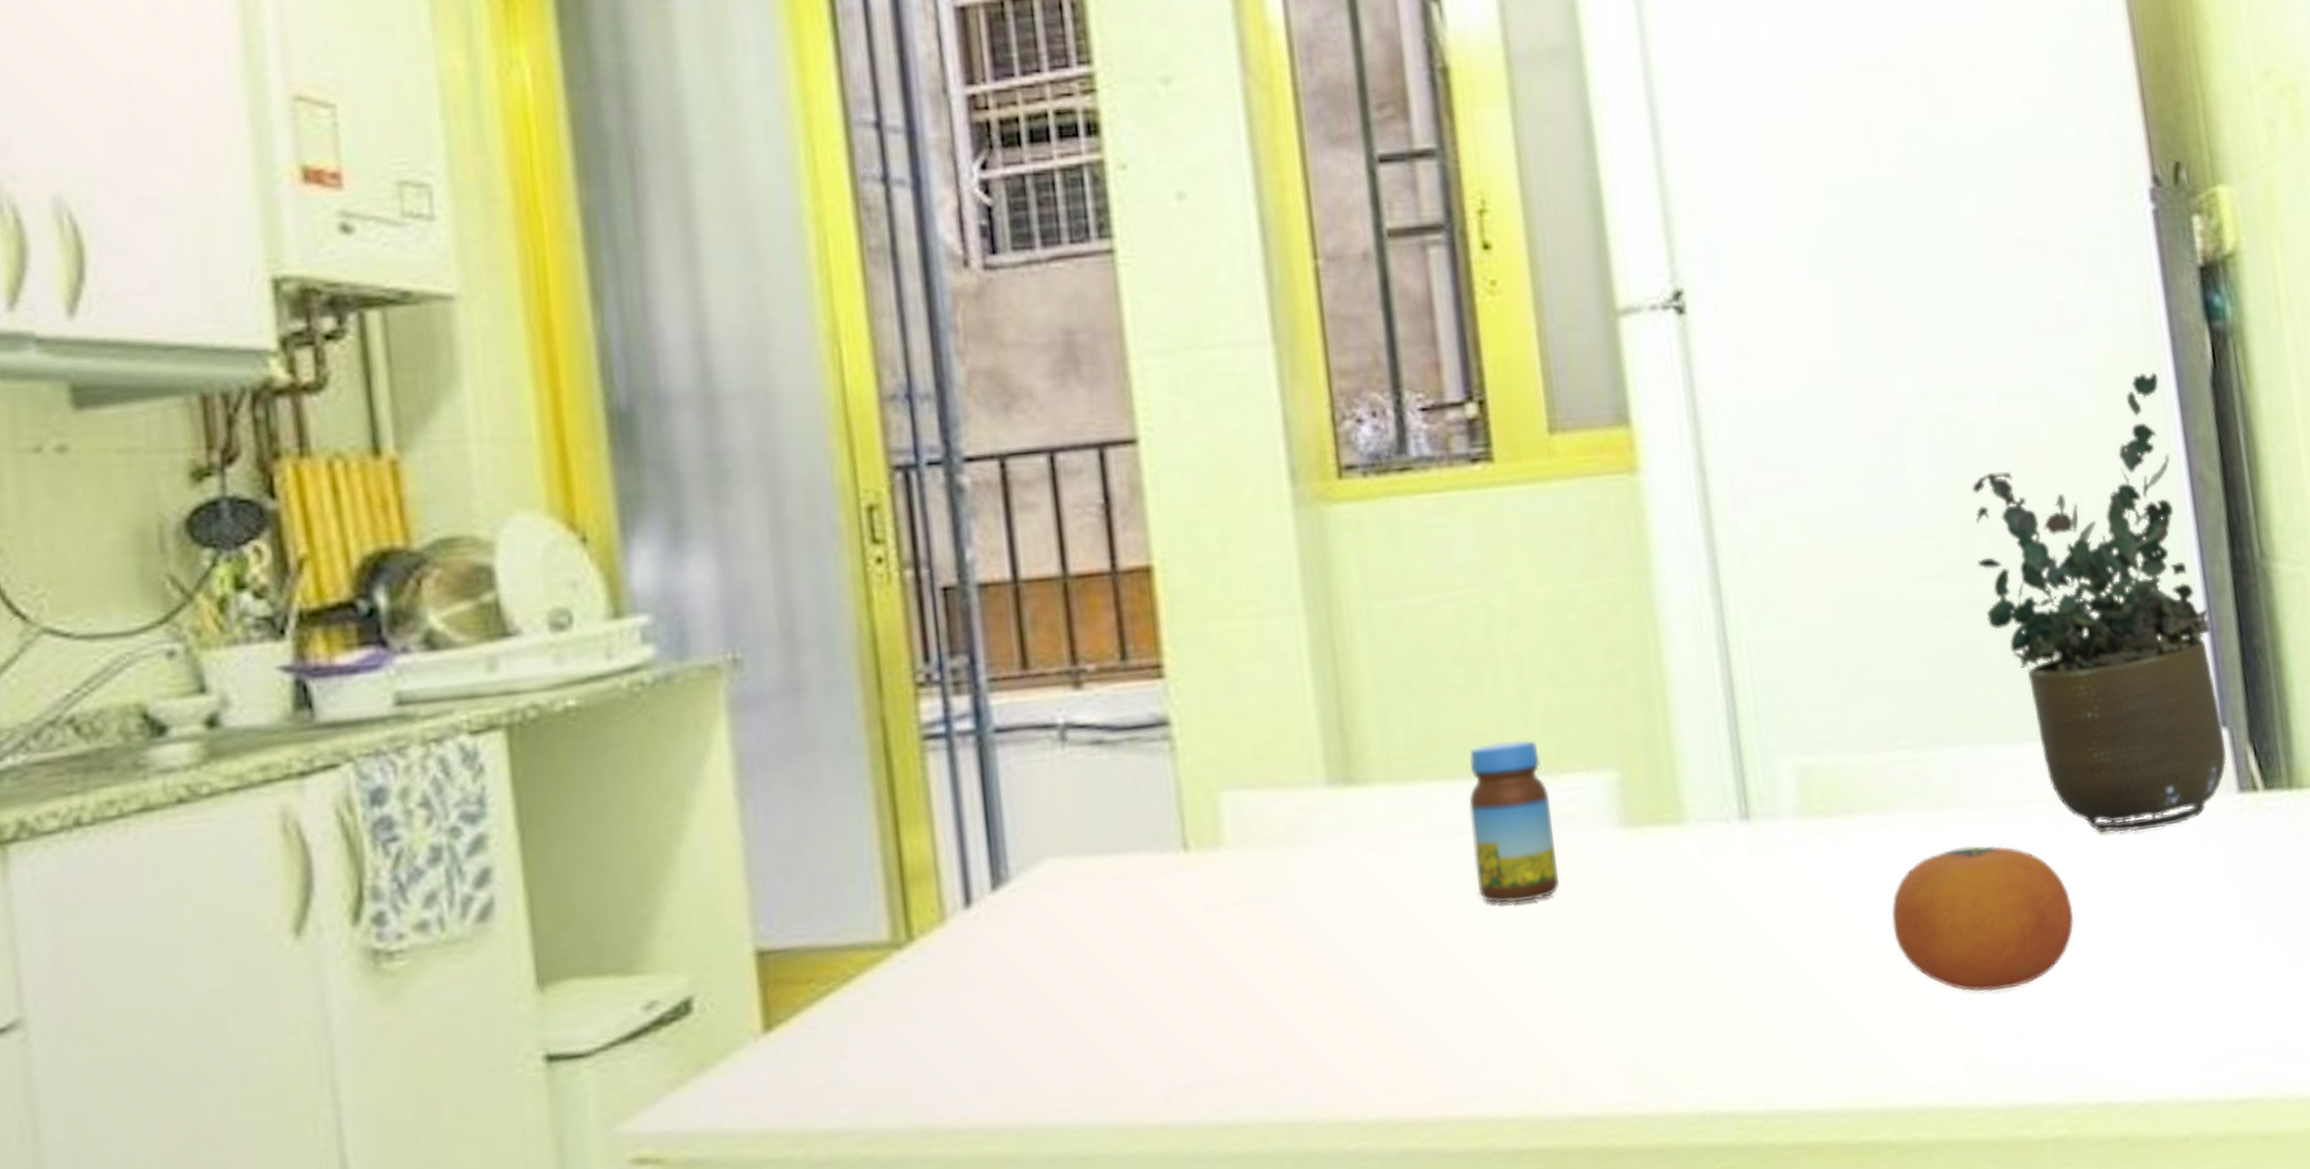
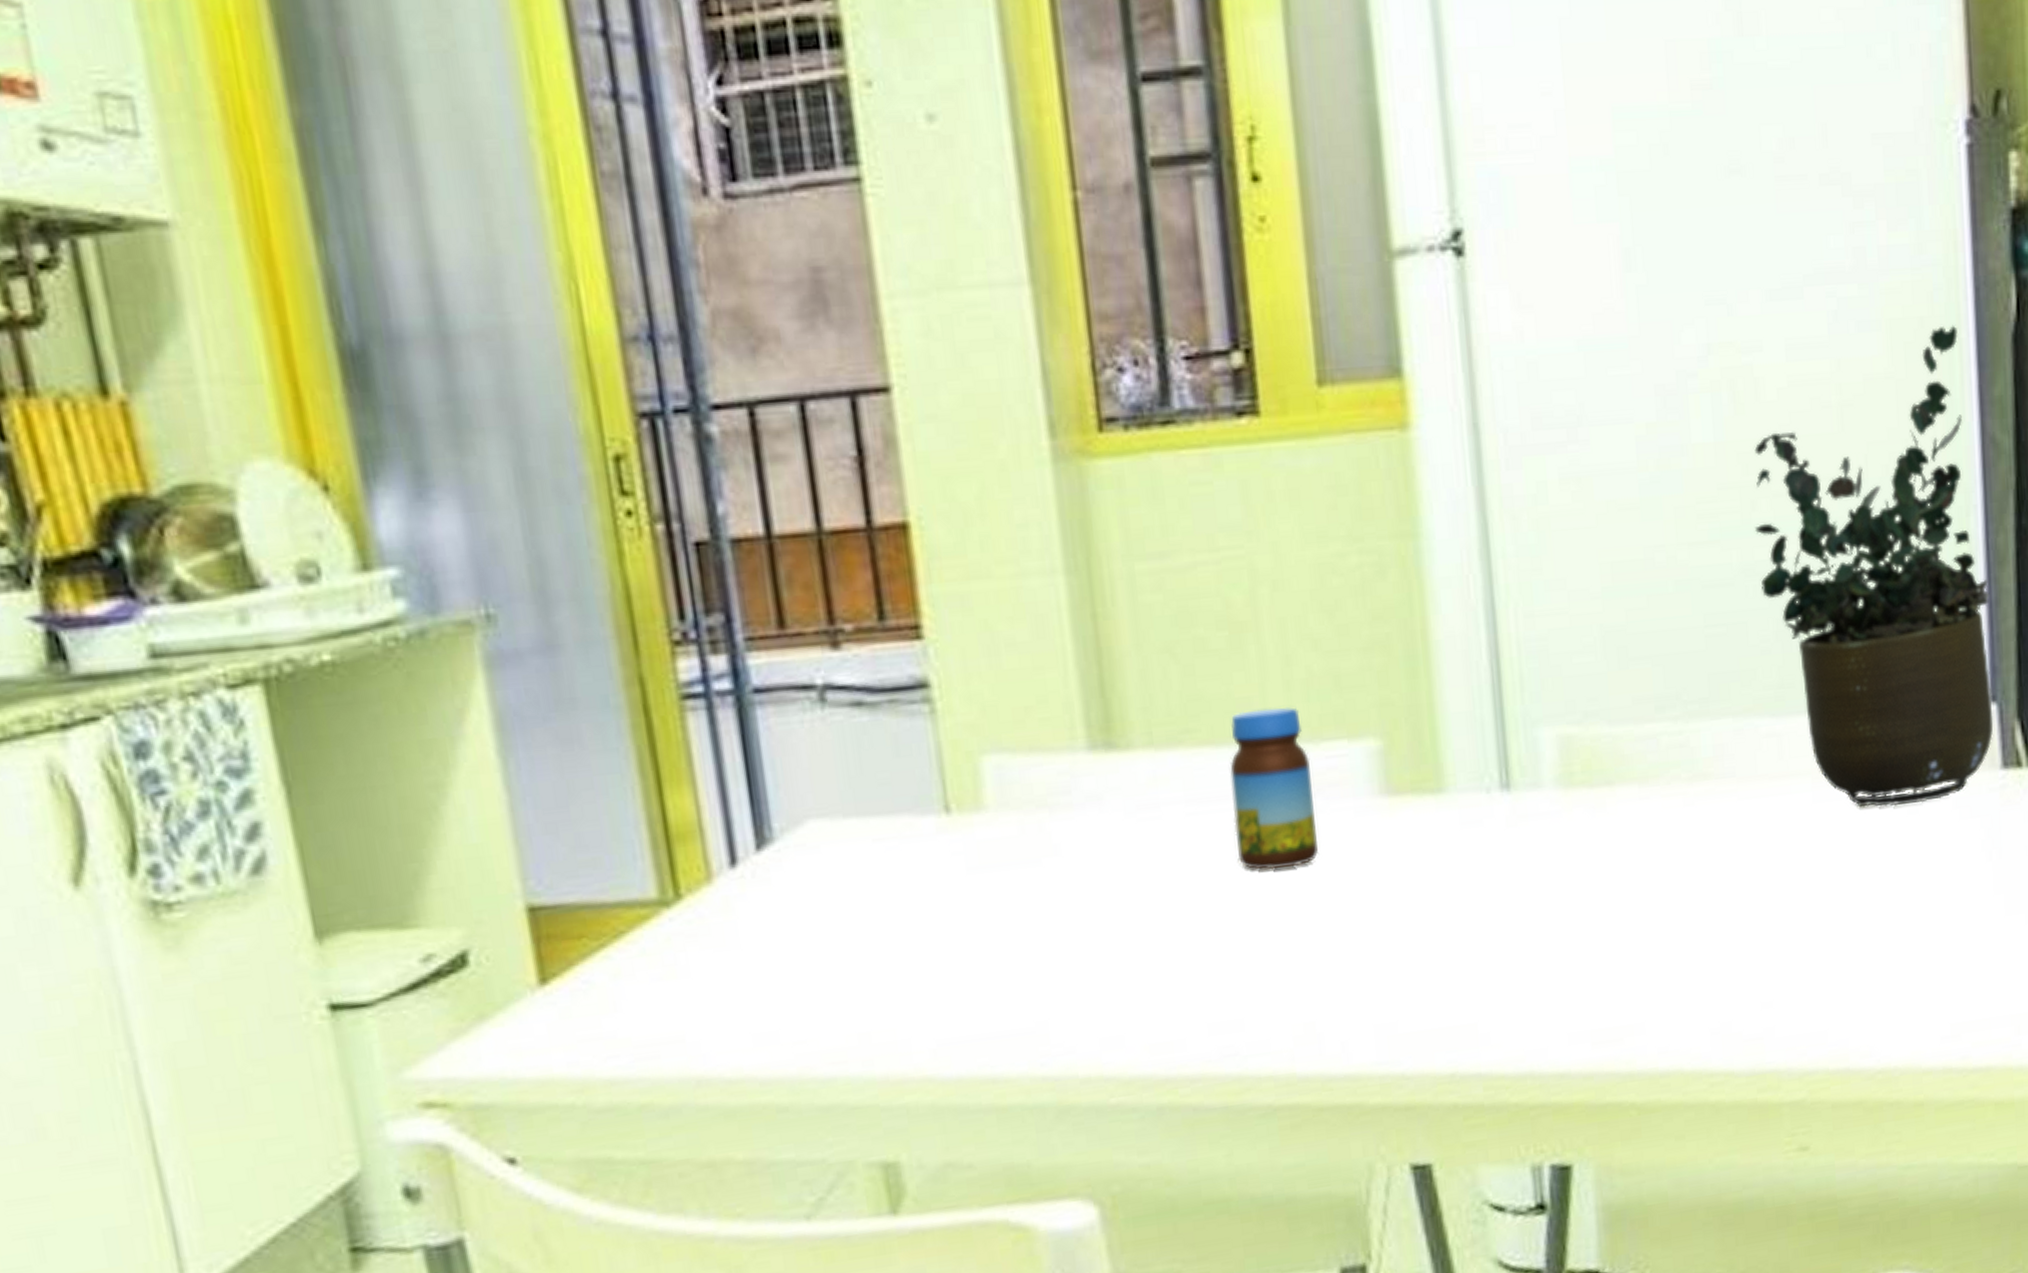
fruit: present [1892,846,2074,992] -> none [1647,819,1827,962]

